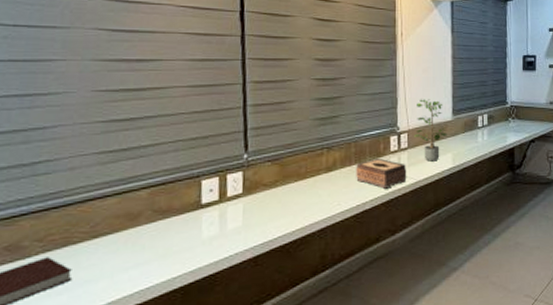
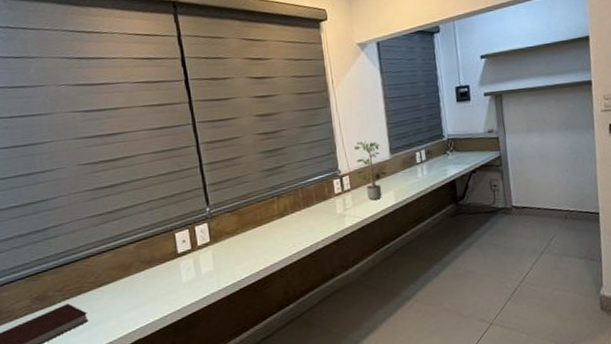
tissue box: present [356,157,407,189] -> none [305,200,353,229]

